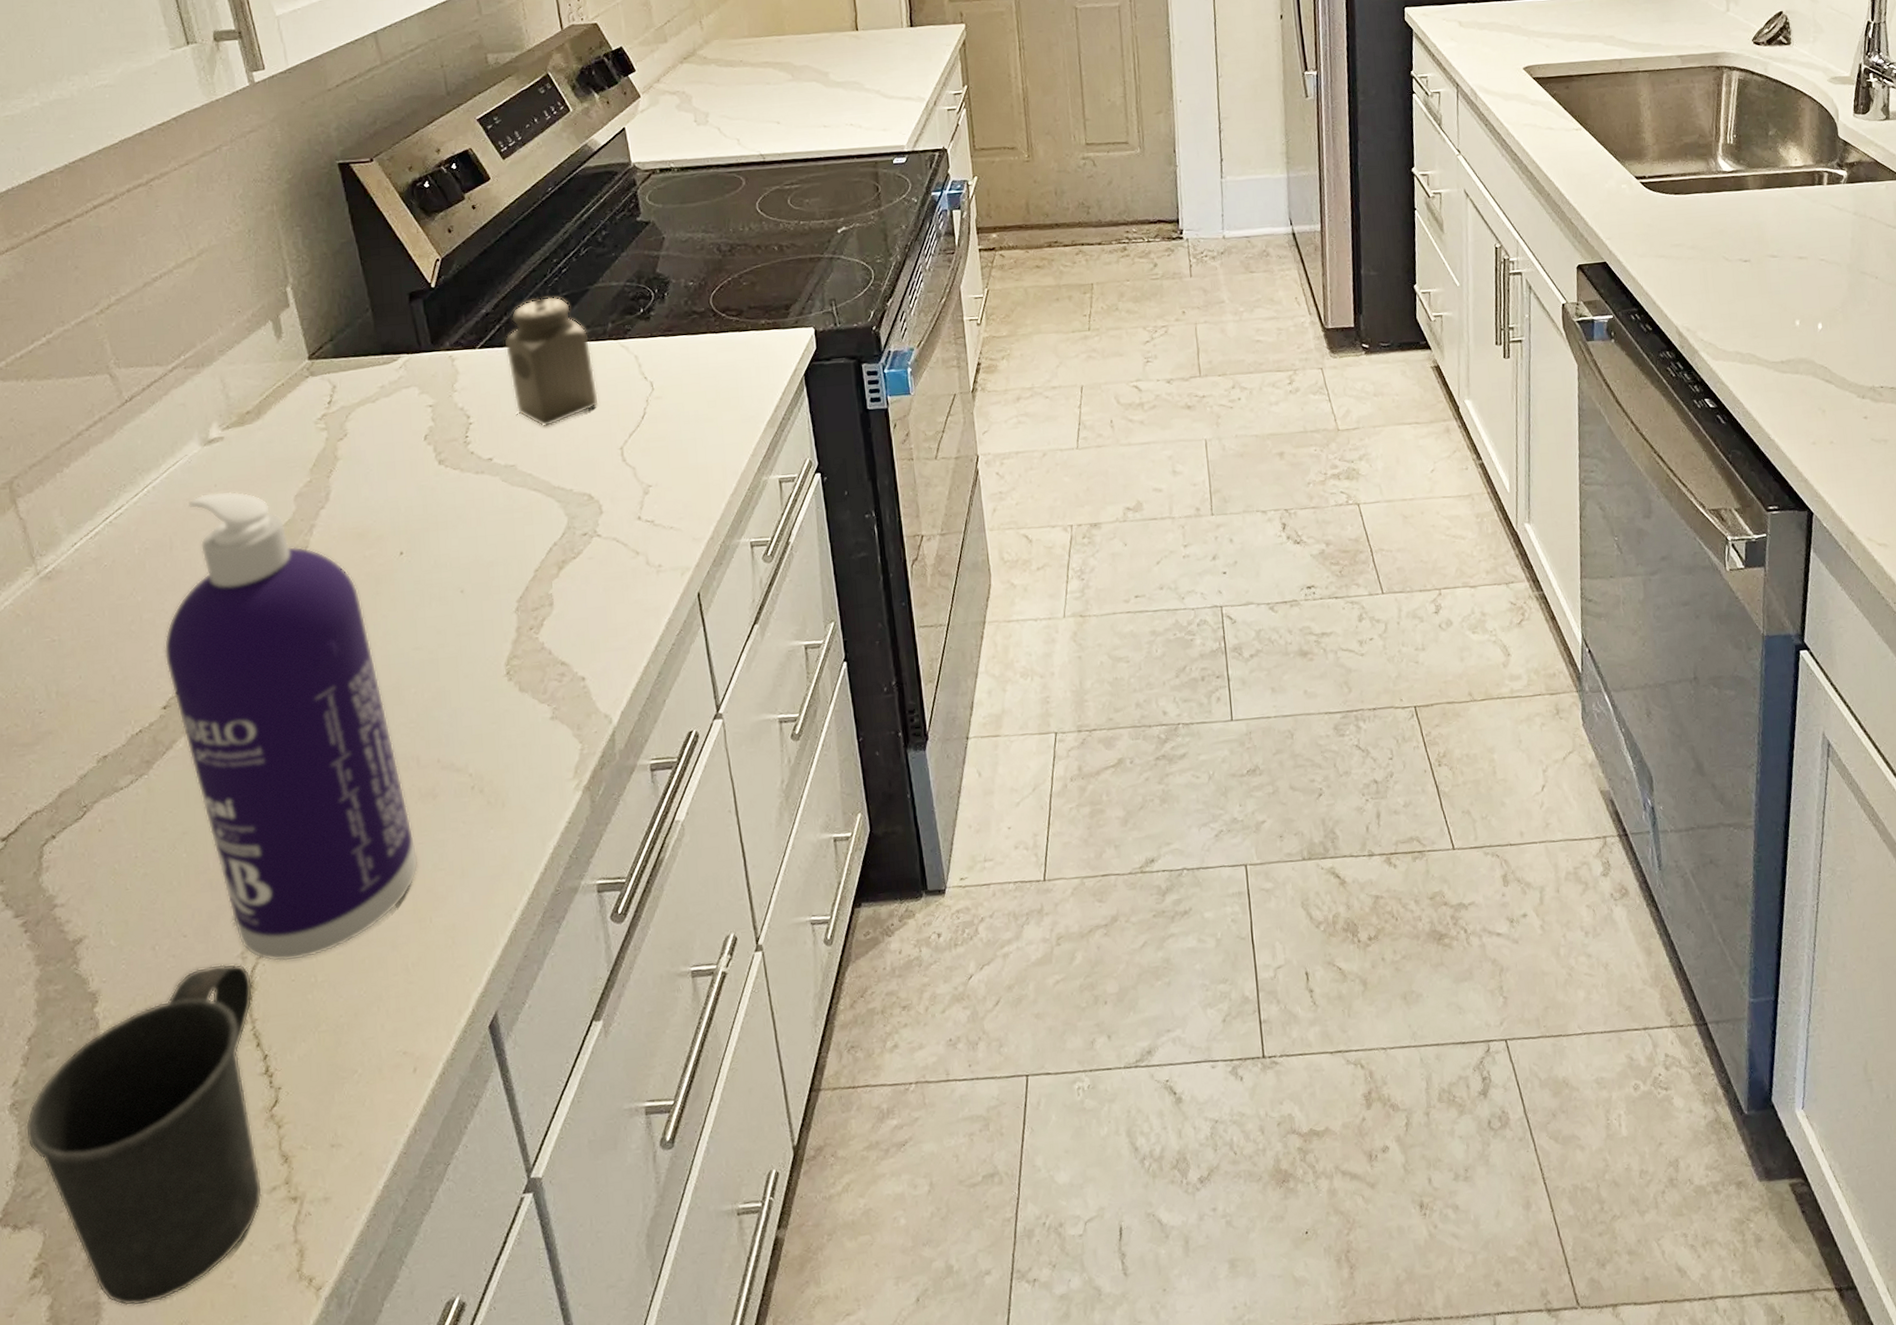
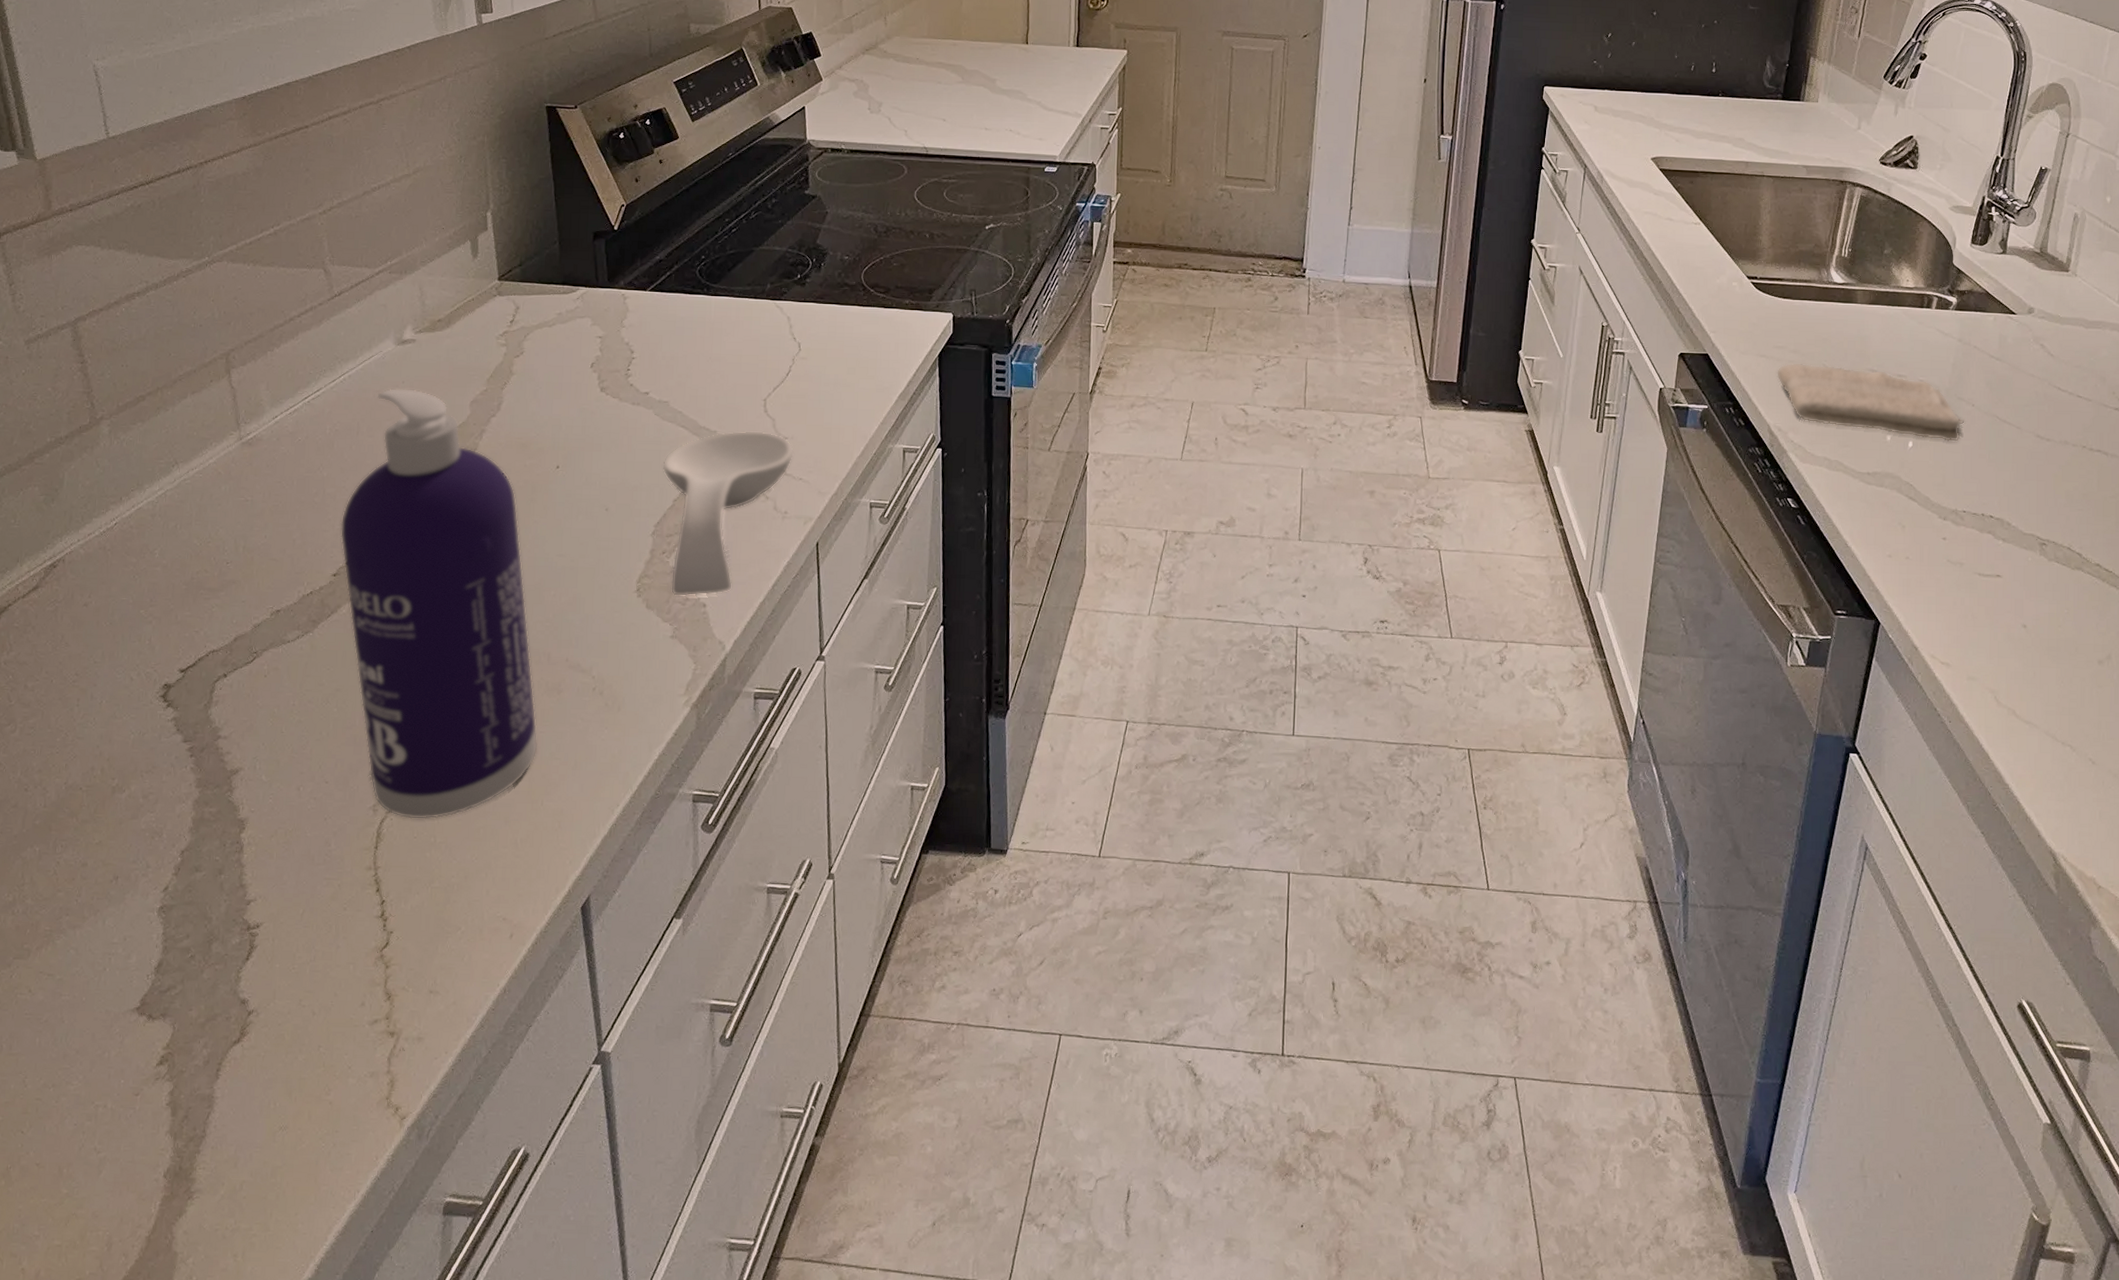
mug: present [25,963,263,1306] -> none [169,812,380,1106]
salt shaker: present [504,297,599,427] -> none [672,253,750,371]
spoon rest: none [517,482,661,674] -> present [662,430,795,597]
washcloth: none [1677,254,1870,319] -> present [1776,362,1964,443]

